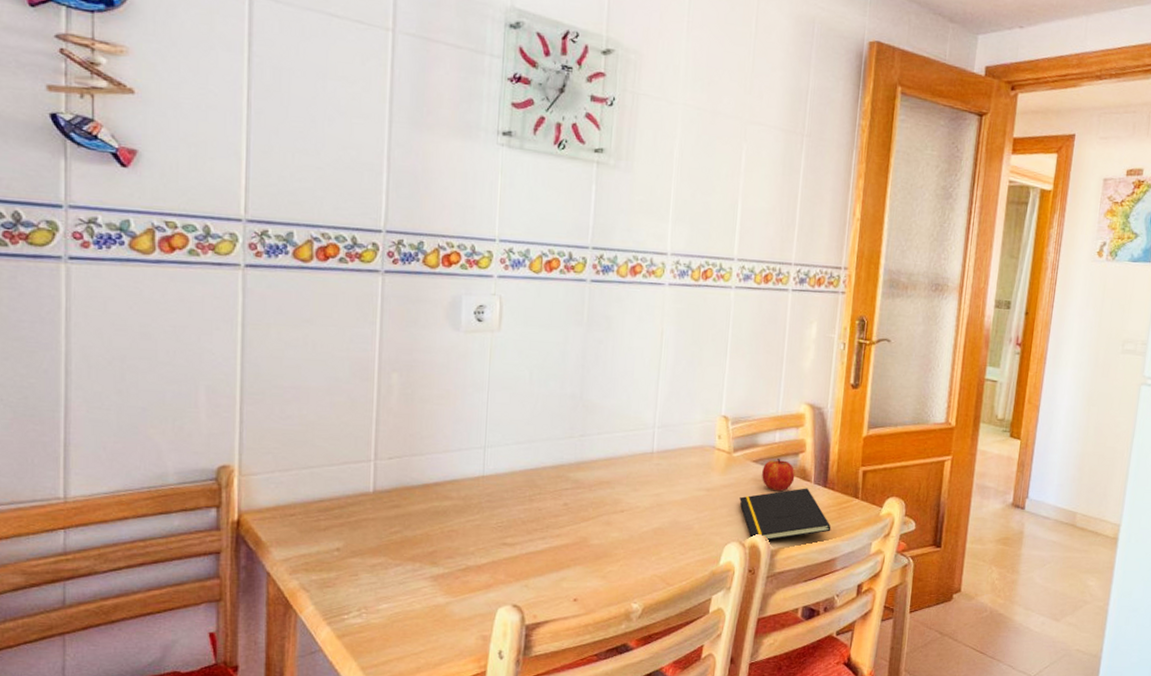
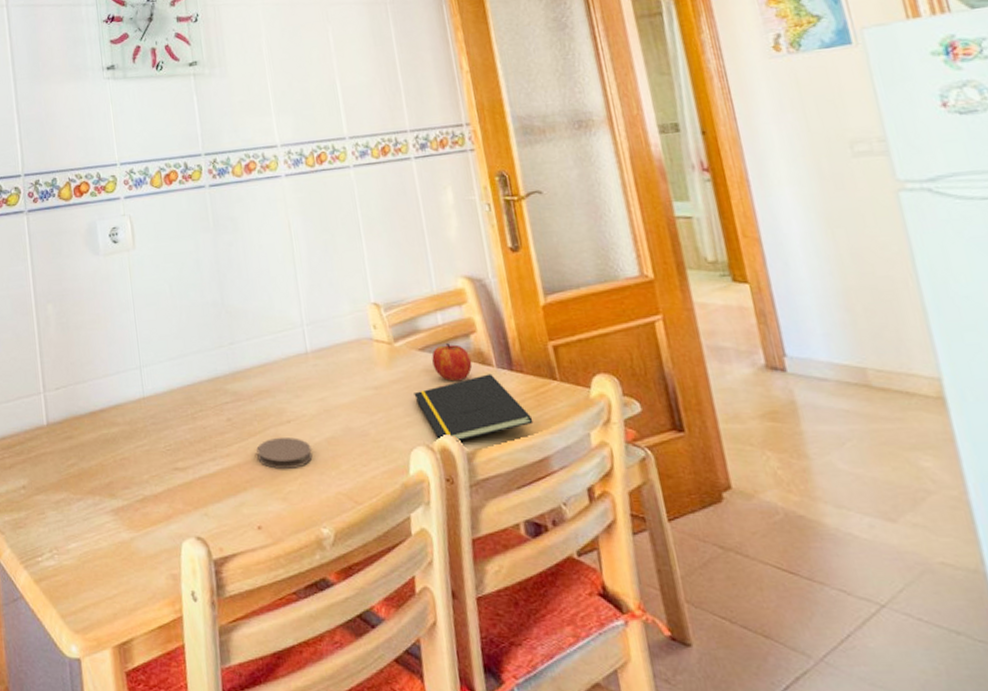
coaster: none [586,524,638,552] -> present [256,437,313,469]

